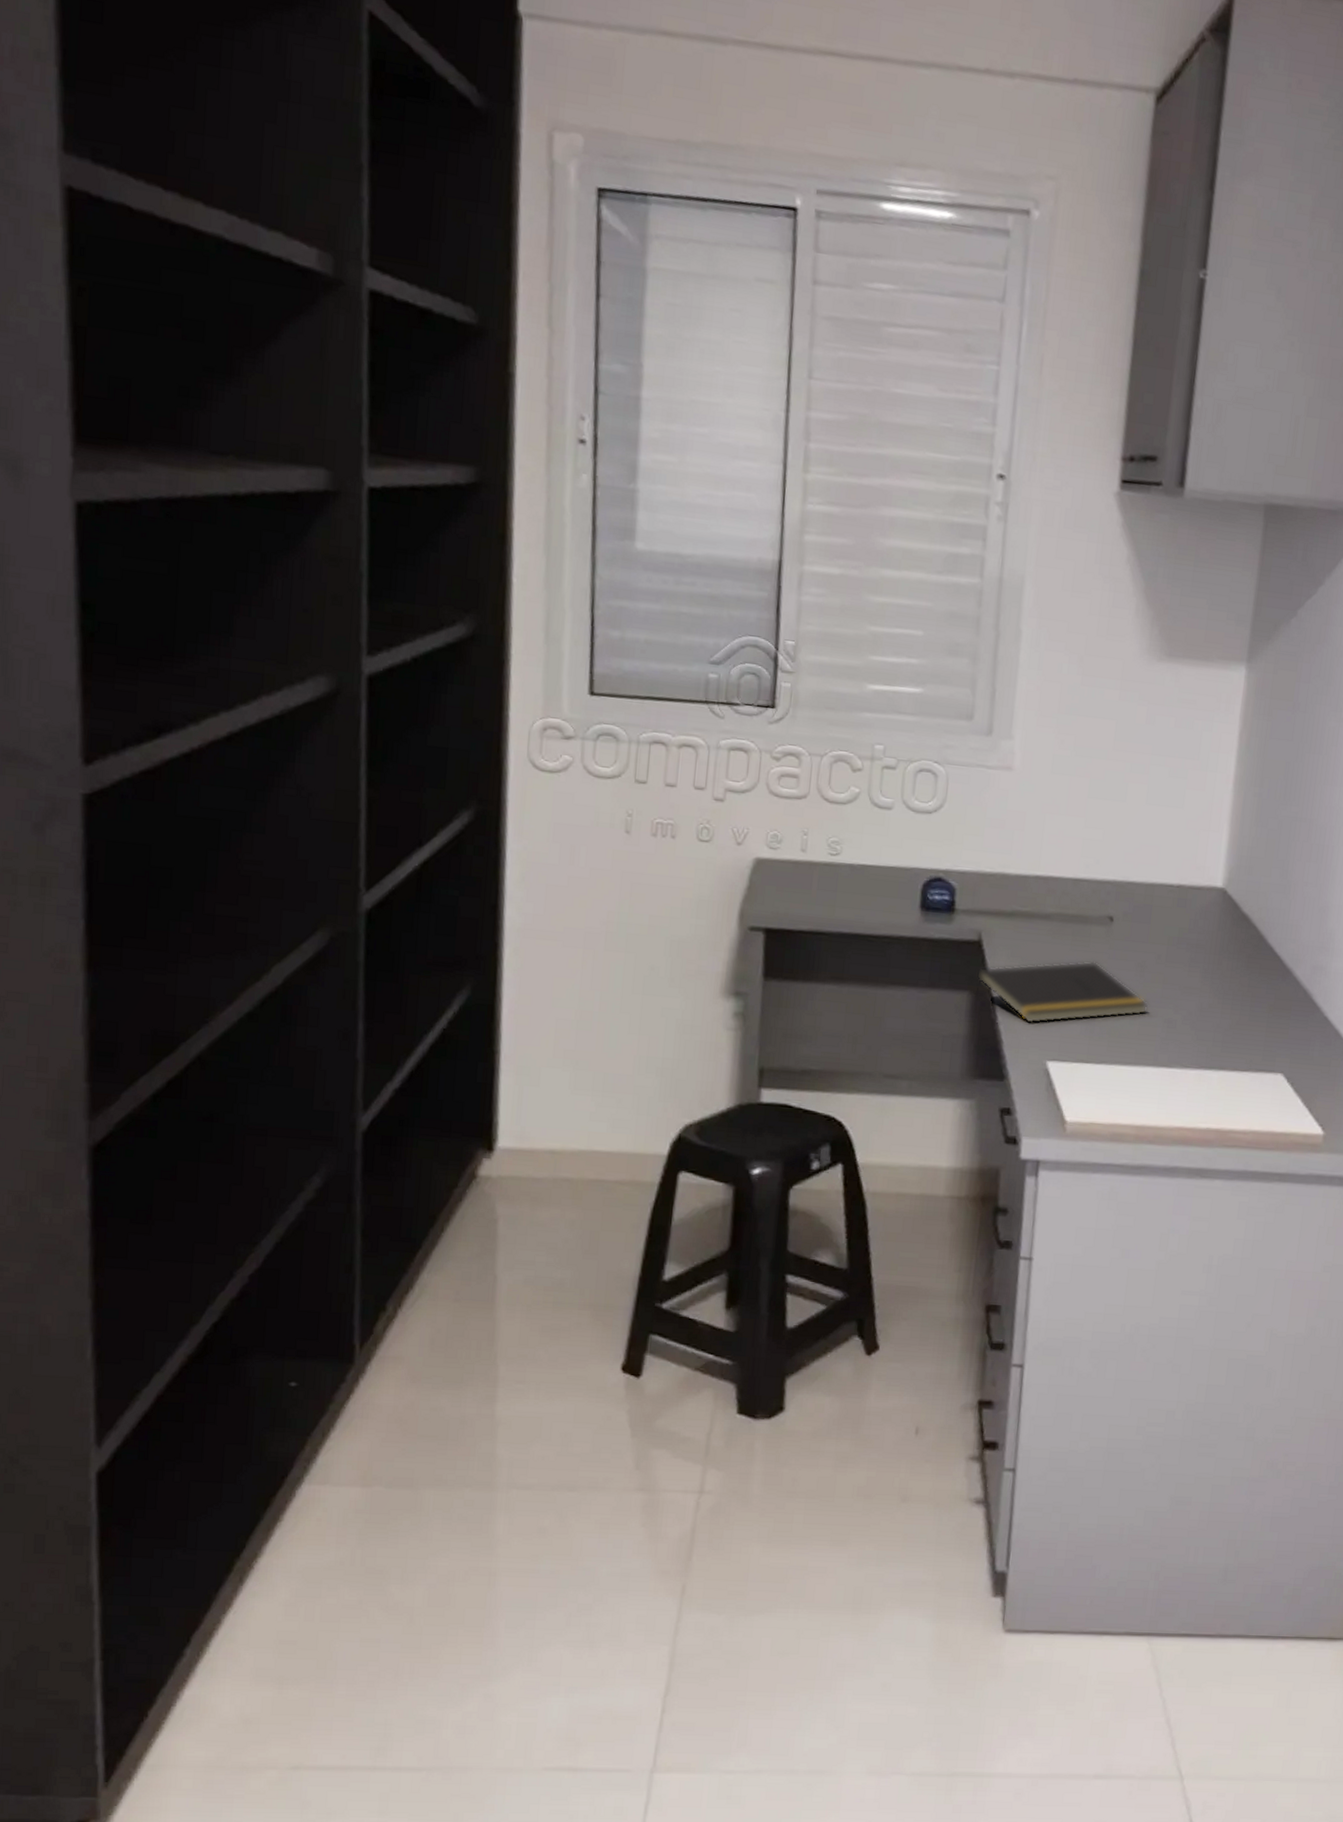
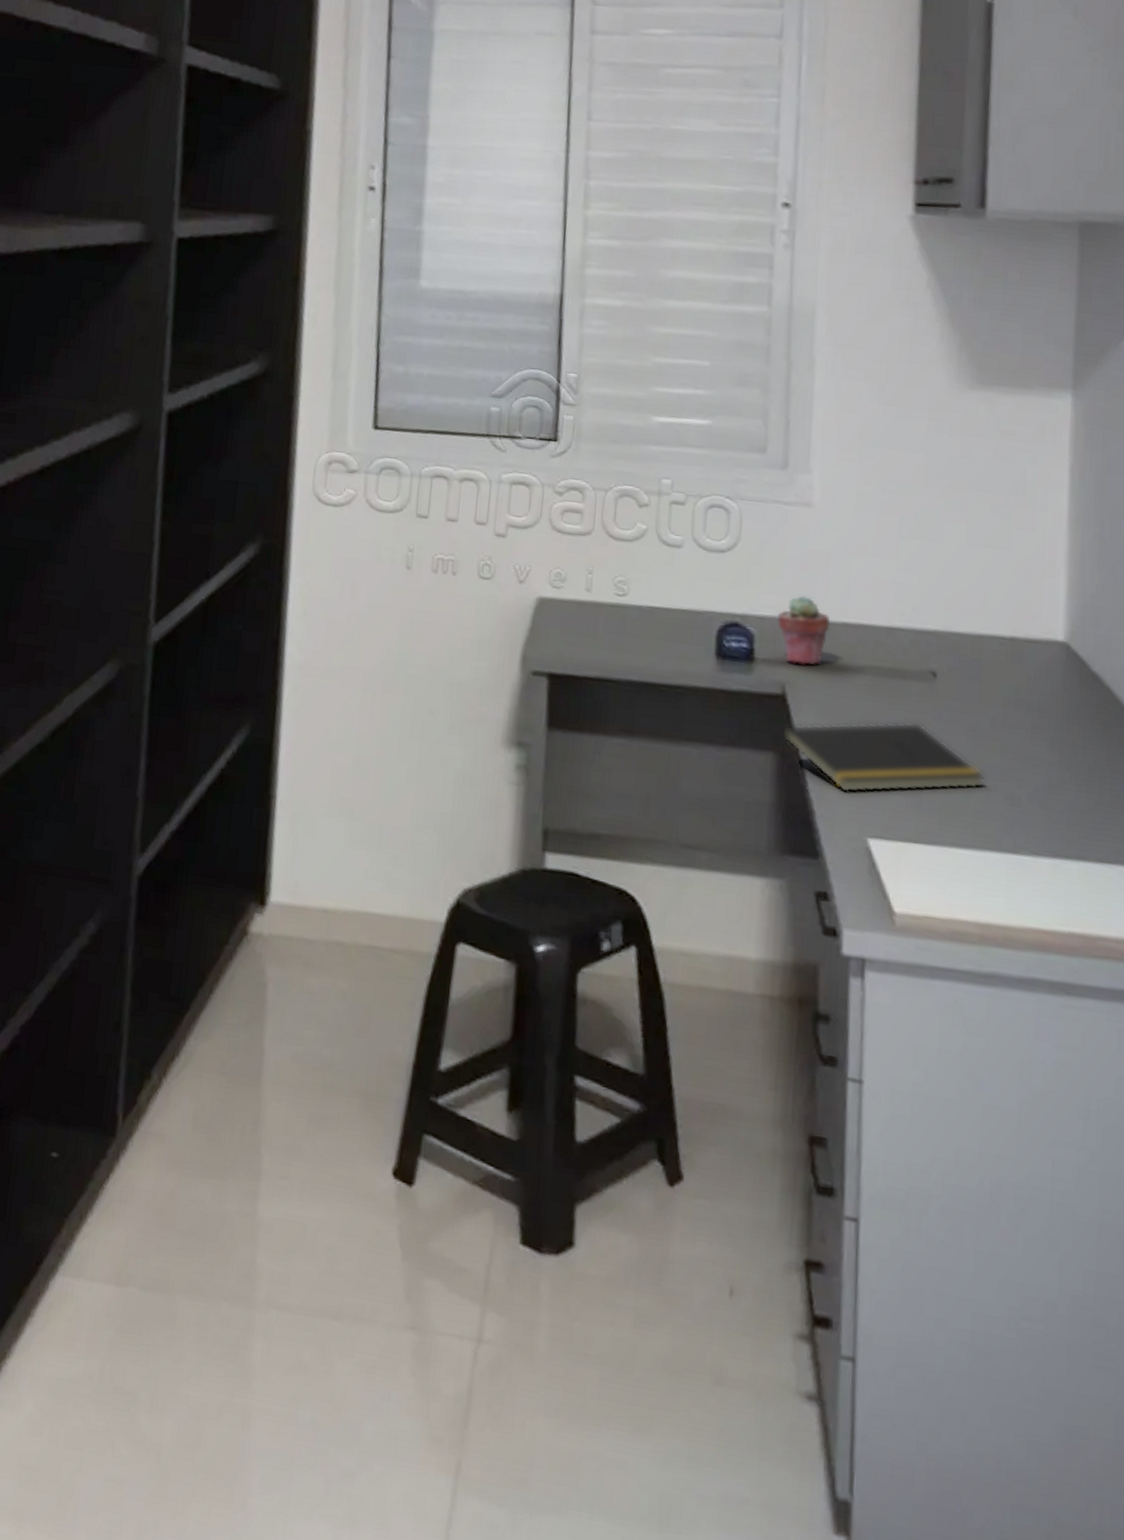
potted succulent: none [977,851,1024,914] -> present [777,595,831,665]

